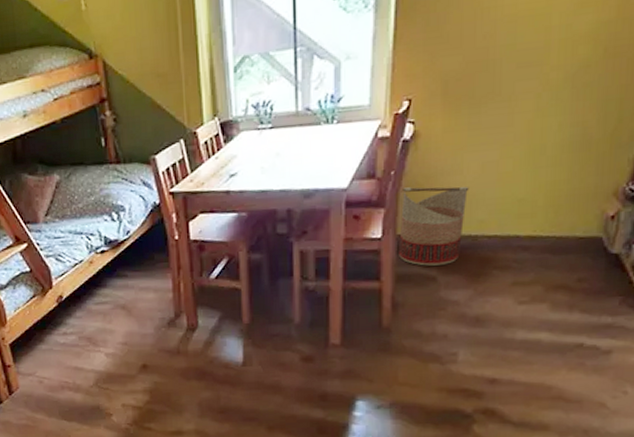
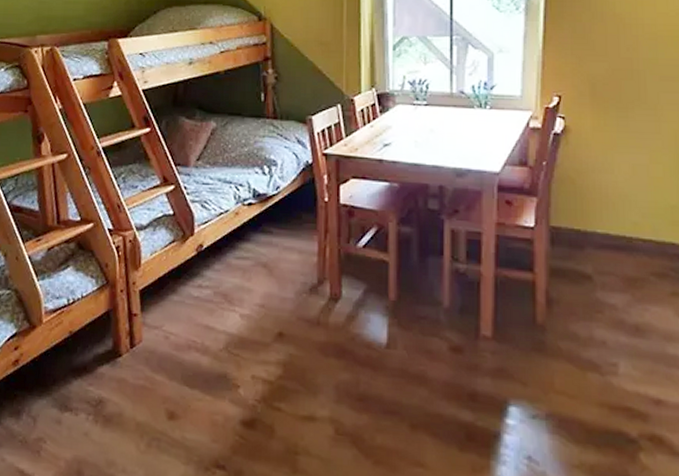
basket: present [399,186,469,266] -> none [552,179,621,264]

